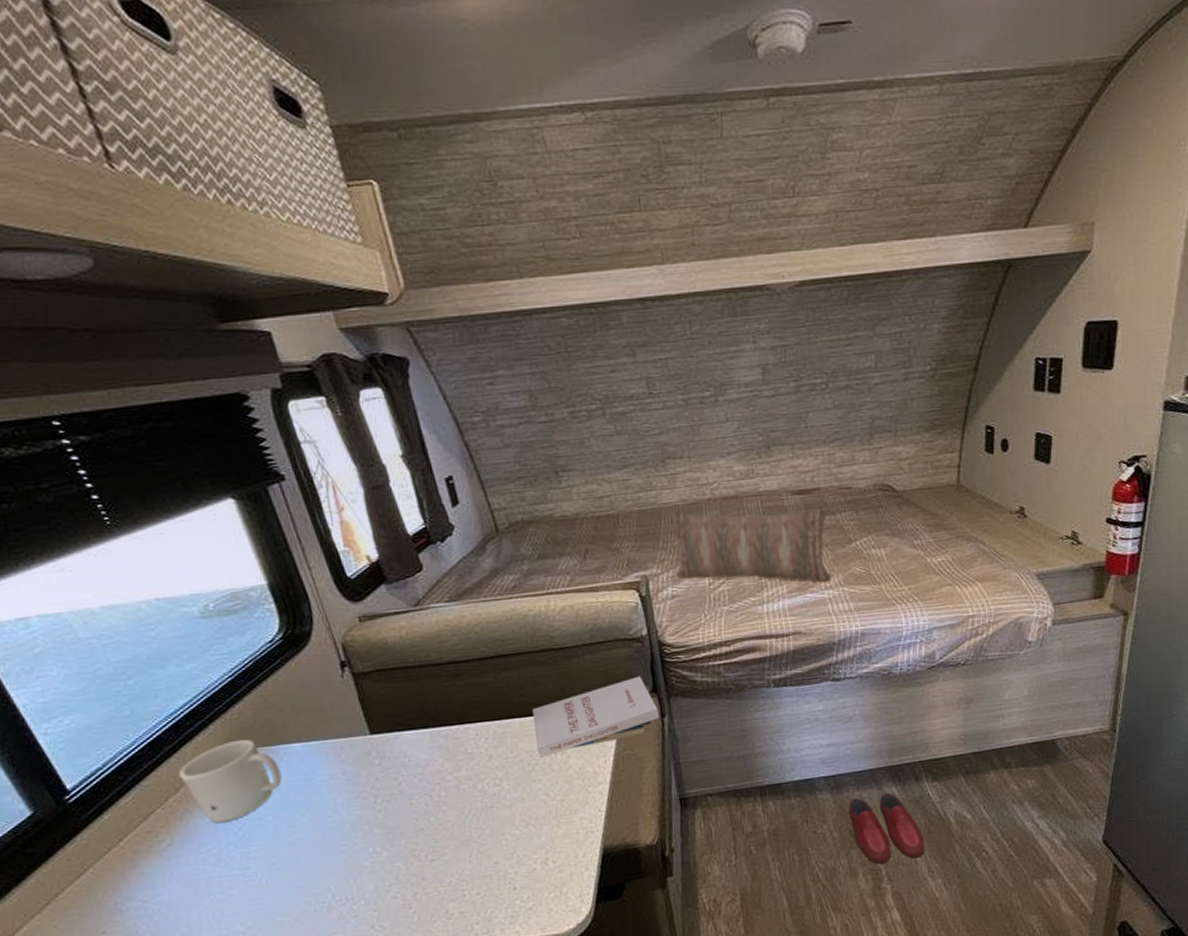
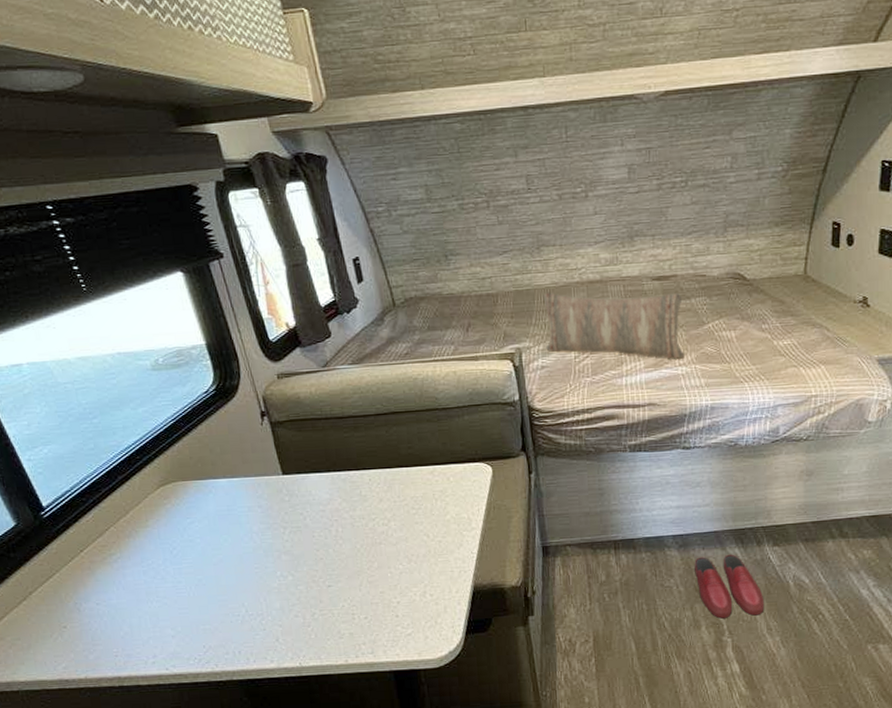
mug: present [178,739,282,824] -> none [128,473,210,543]
books: present [532,676,660,758] -> none [417,436,527,503]

